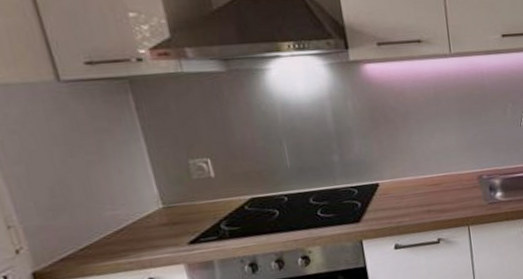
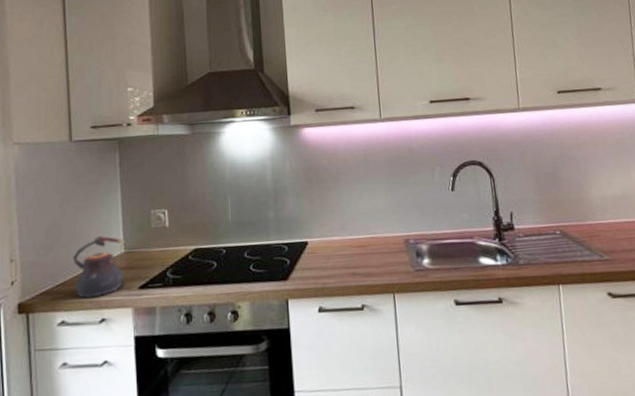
teapot: none [94,192,168,260] -> present [73,236,125,299]

